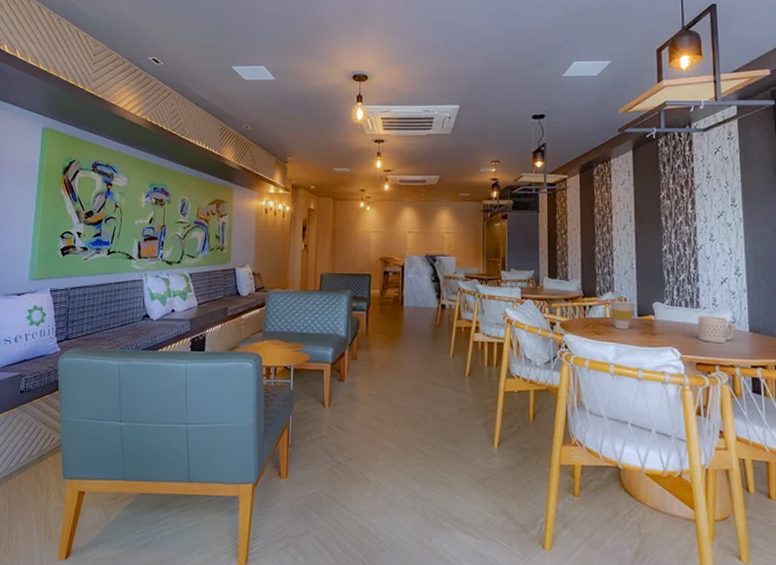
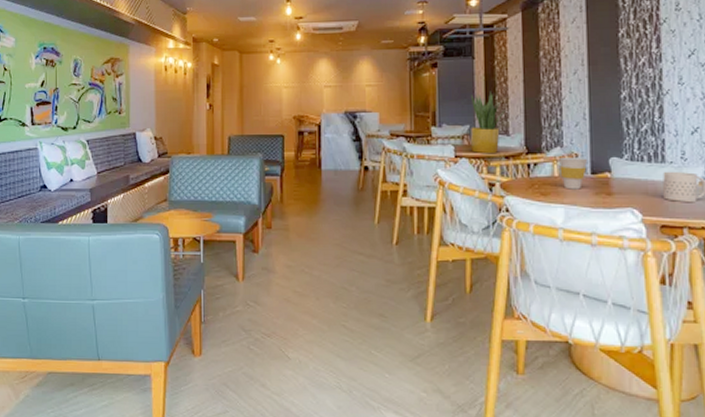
planter: none [535,241,564,297] -> present [471,91,504,154]

